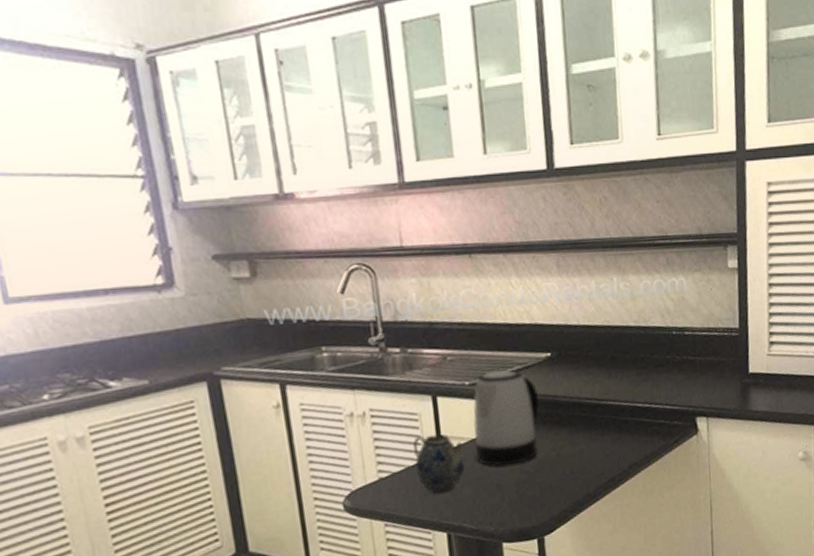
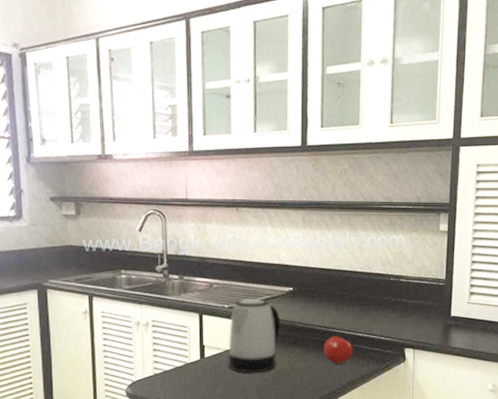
teapot: present [413,434,465,494] -> none [182,344,220,390]
fruit: none [595,406,633,445] -> present [323,334,353,364]

